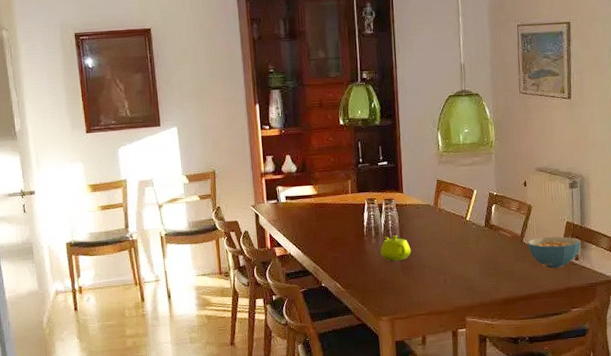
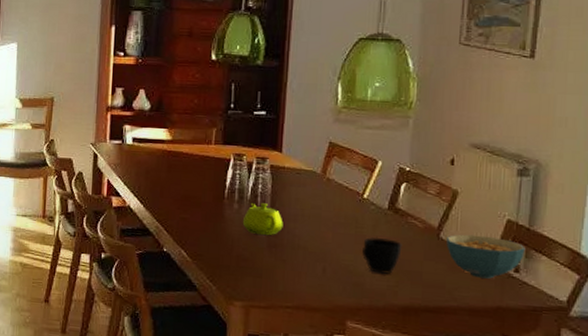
cup: none [471,249,498,277] -> present [362,237,402,275]

